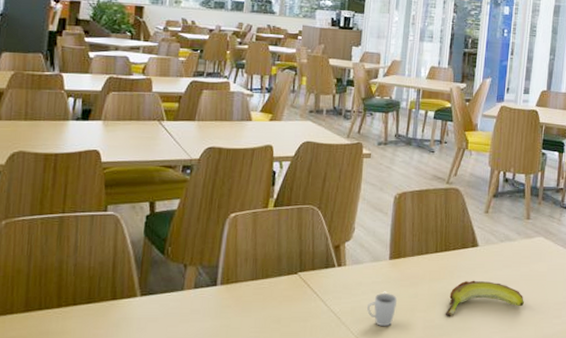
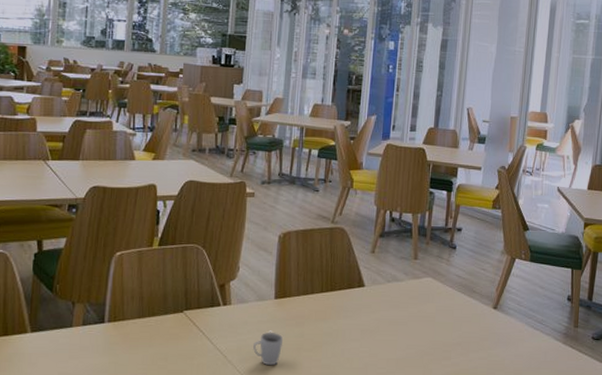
banana: present [445,280,524,316] -> none [331,320,412,356]

